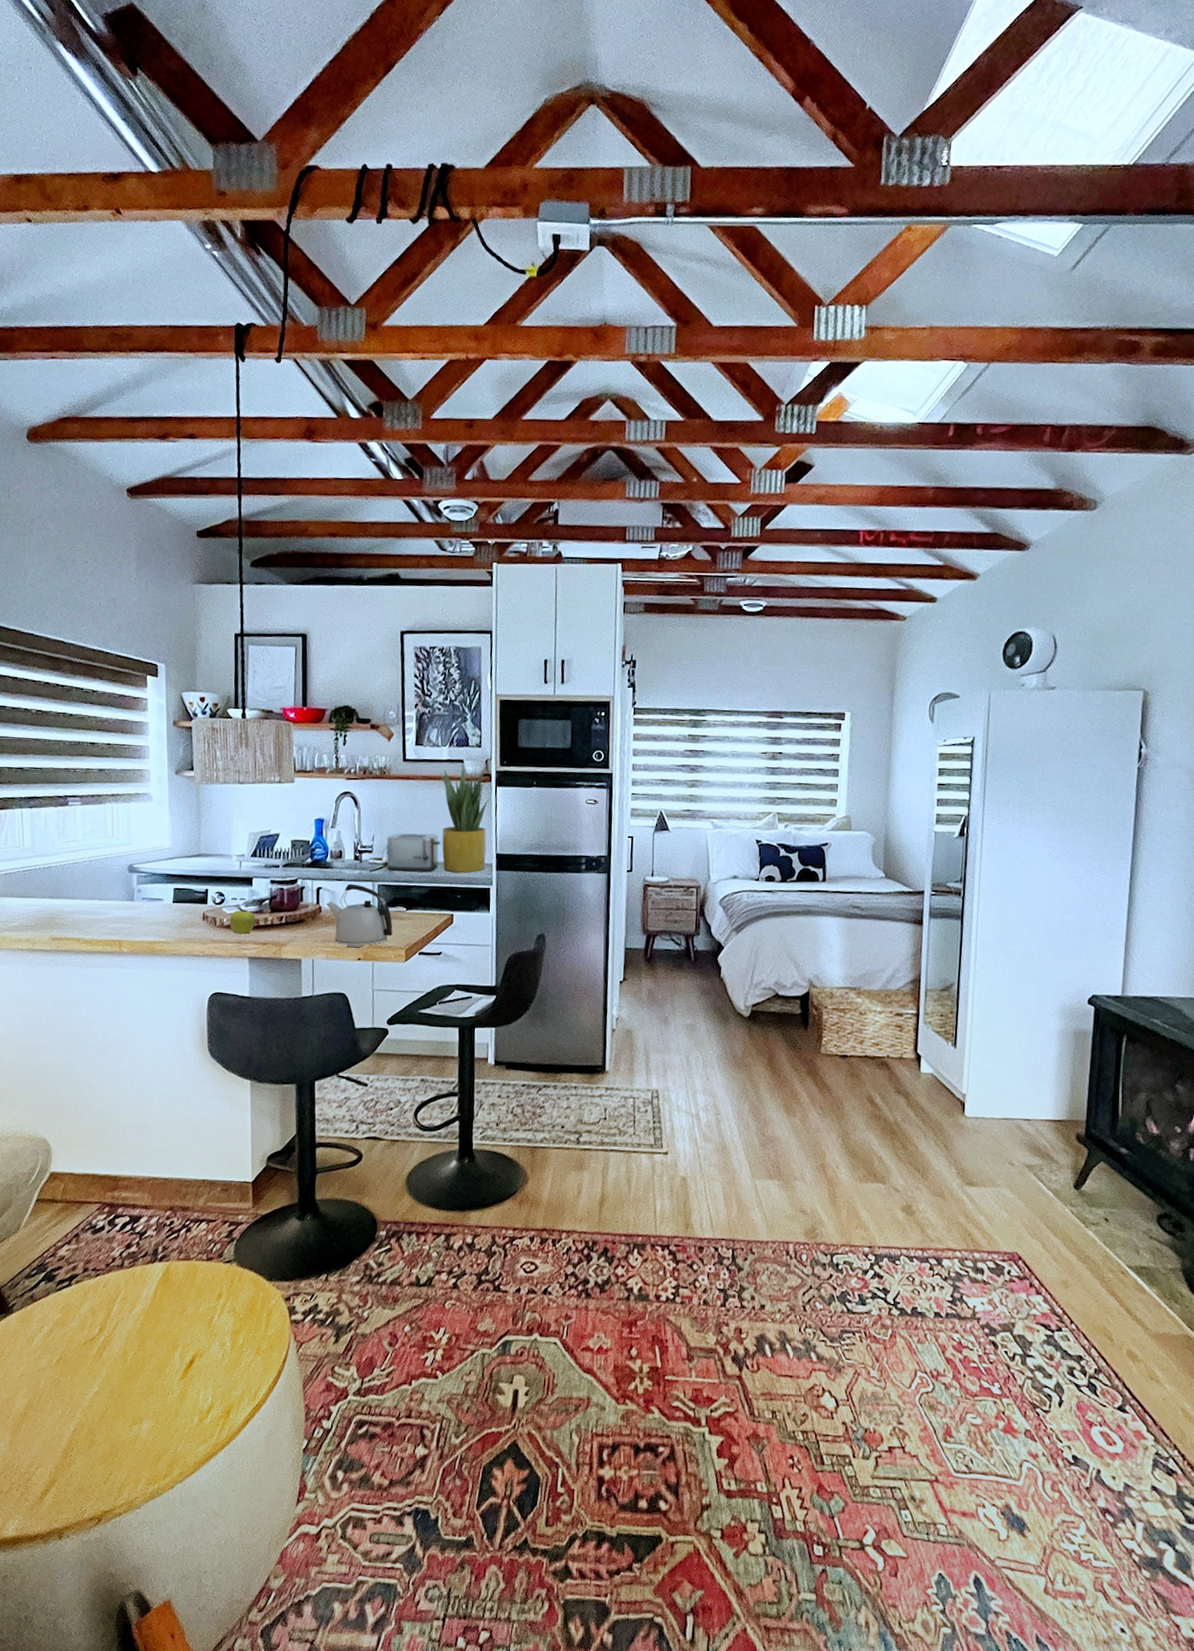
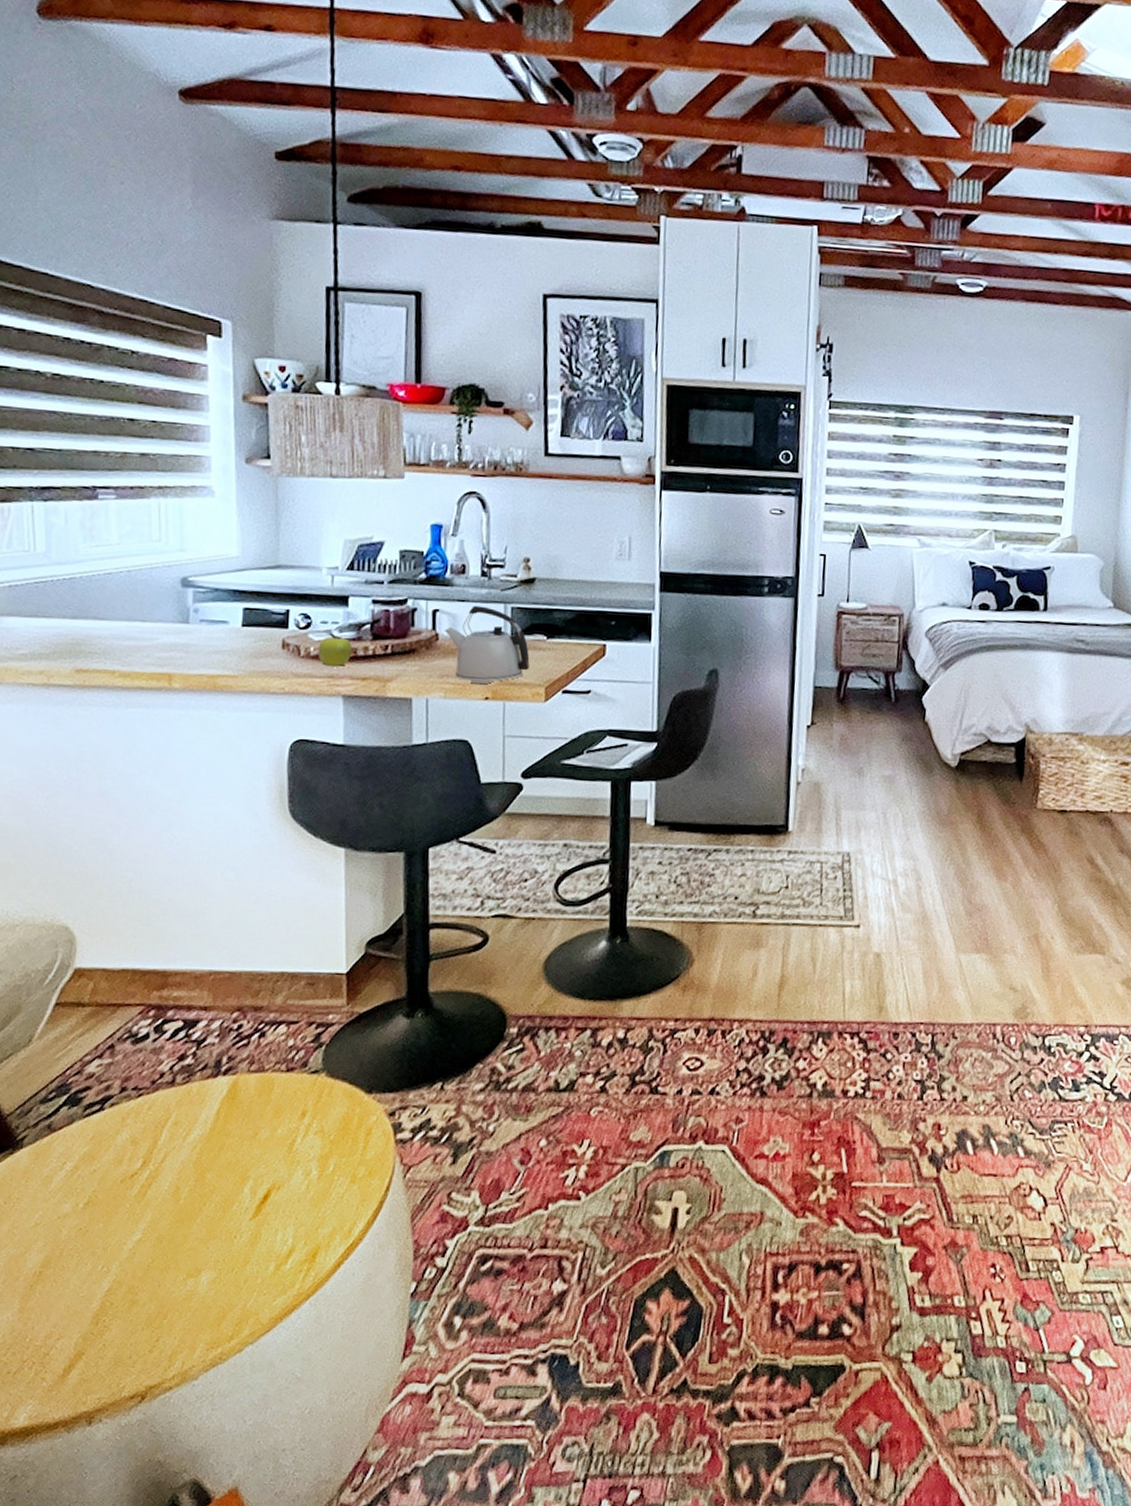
toaster: present [386,833,441,872] -> none [522,544,591,593]
planter: present [440,766,489,873] -> none [591,464,652,595]

